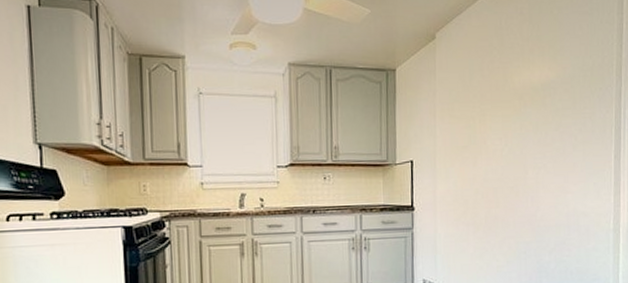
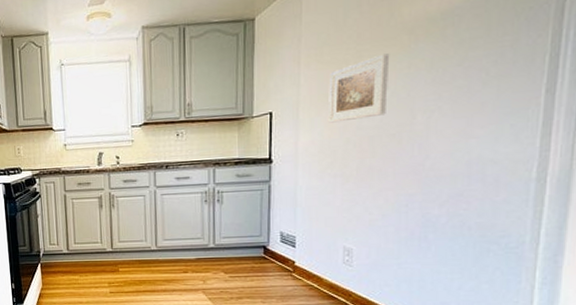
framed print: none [460,114,507,174] -> present [327,53,390,123]

